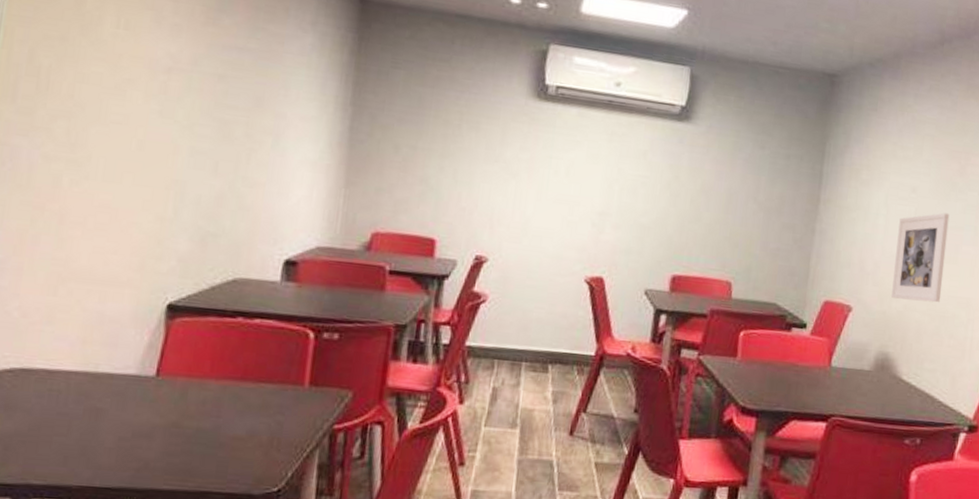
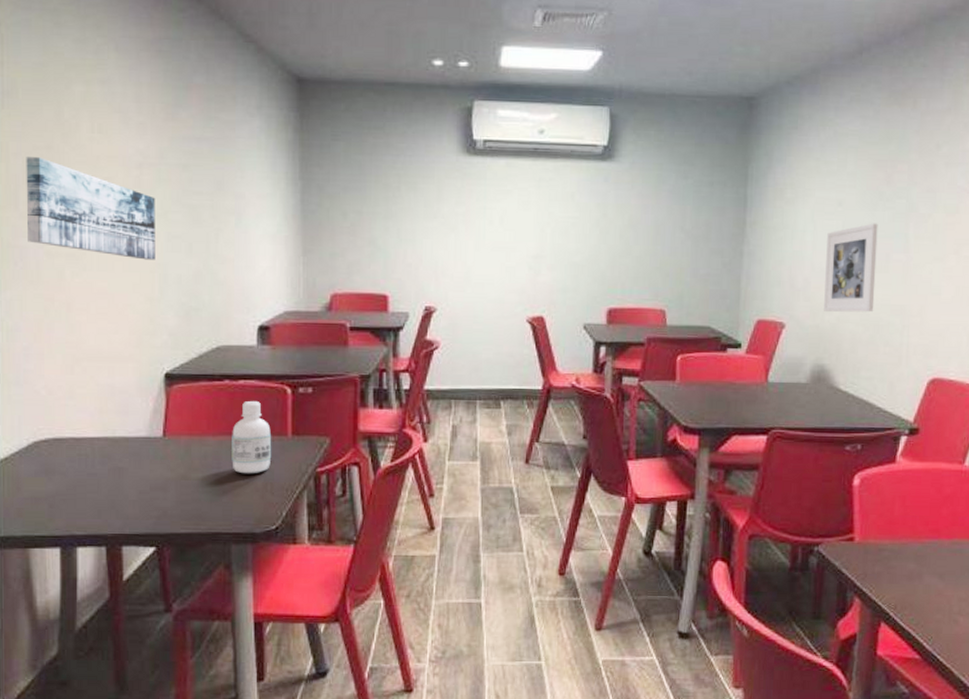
wall art: none [22,46,182,176] -> present [26,157,155,260]
bottle: none [235,342,286,427] -> present [232,400,272,474]

